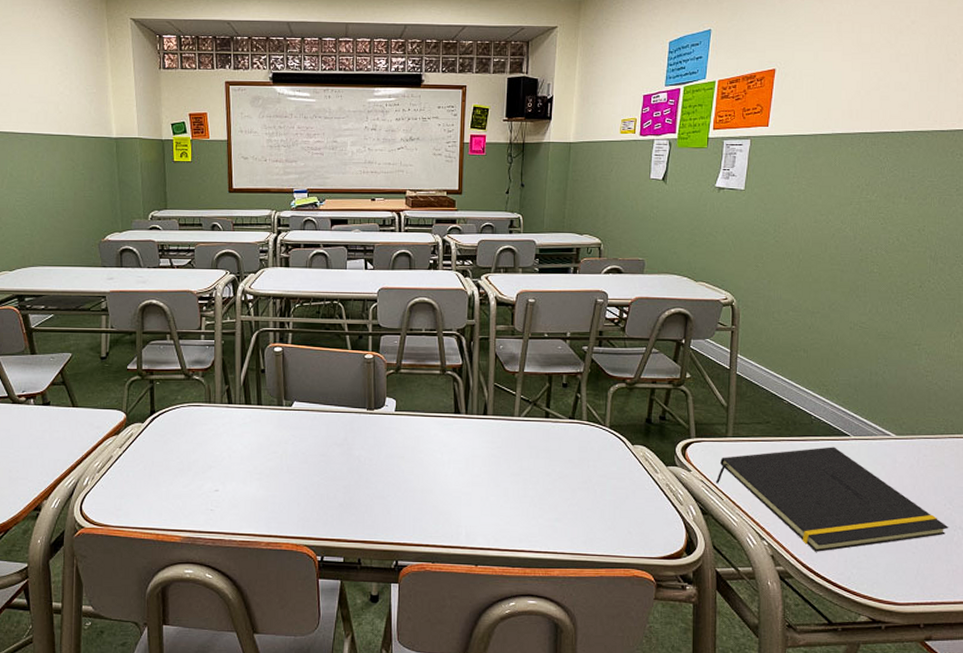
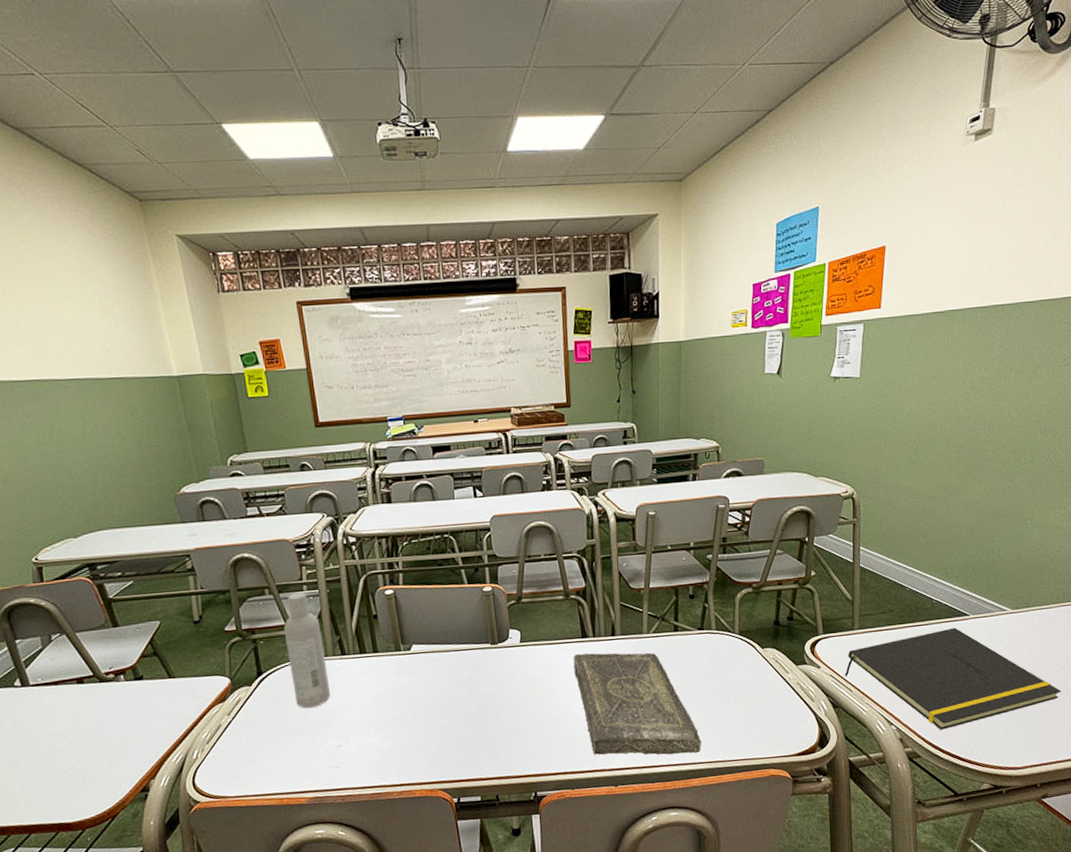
bottle: none [179,340,215,451] -> present [283,592,331,709]
book: none [443,429,565,543] -> present [573,652,702,755]

